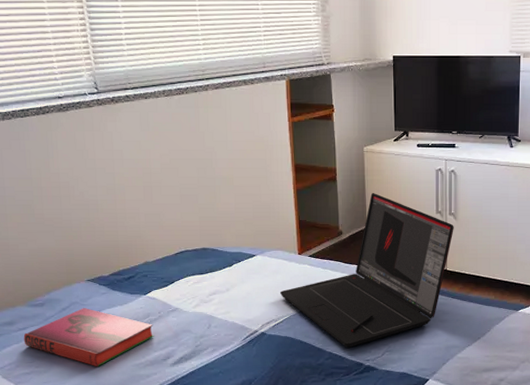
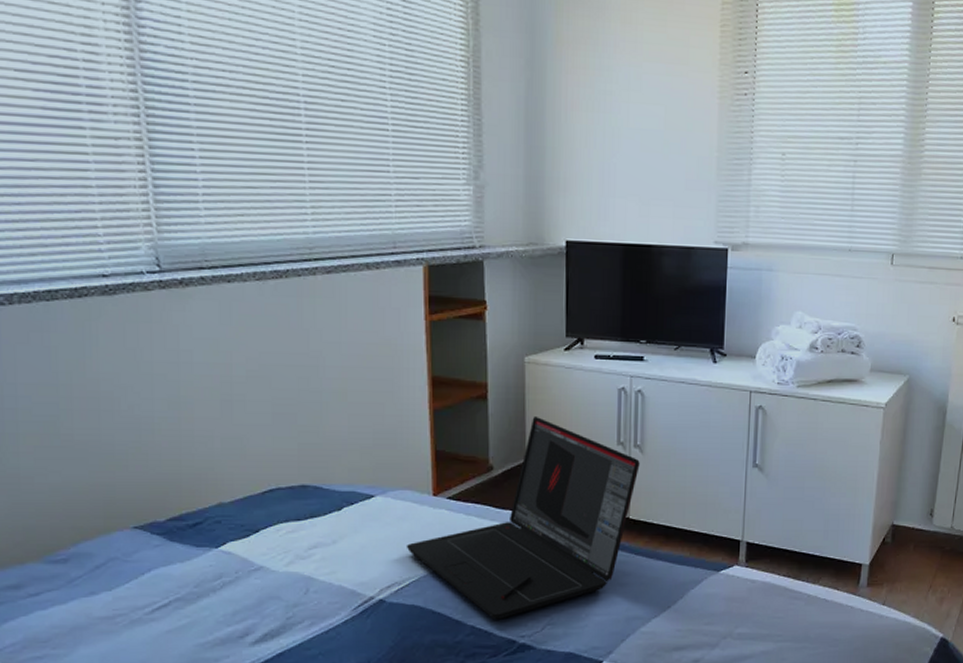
hardback book: present [23,308,154,367] -> none [35,566,227,648]

